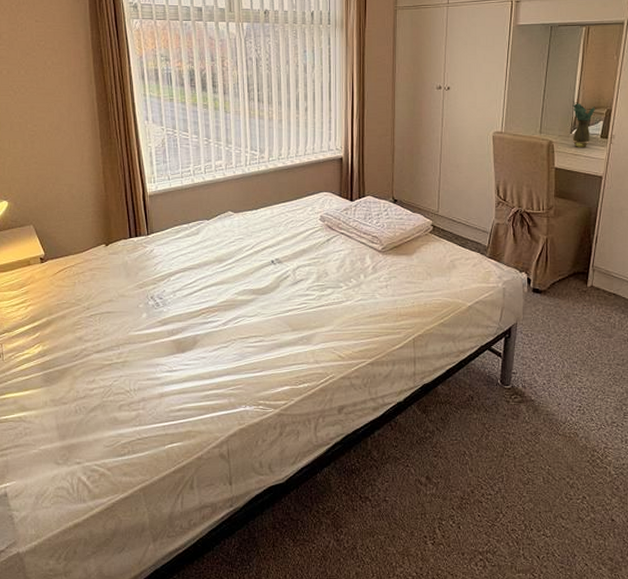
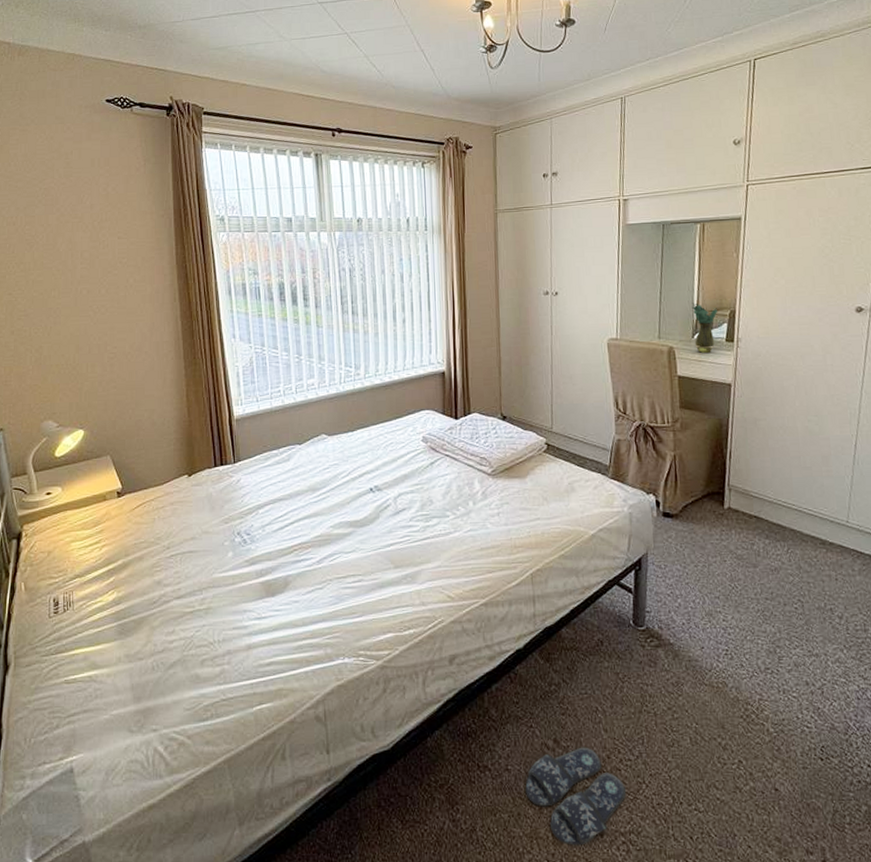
slippers: none [400,483,485,562] -> present [525,747,626,846]

